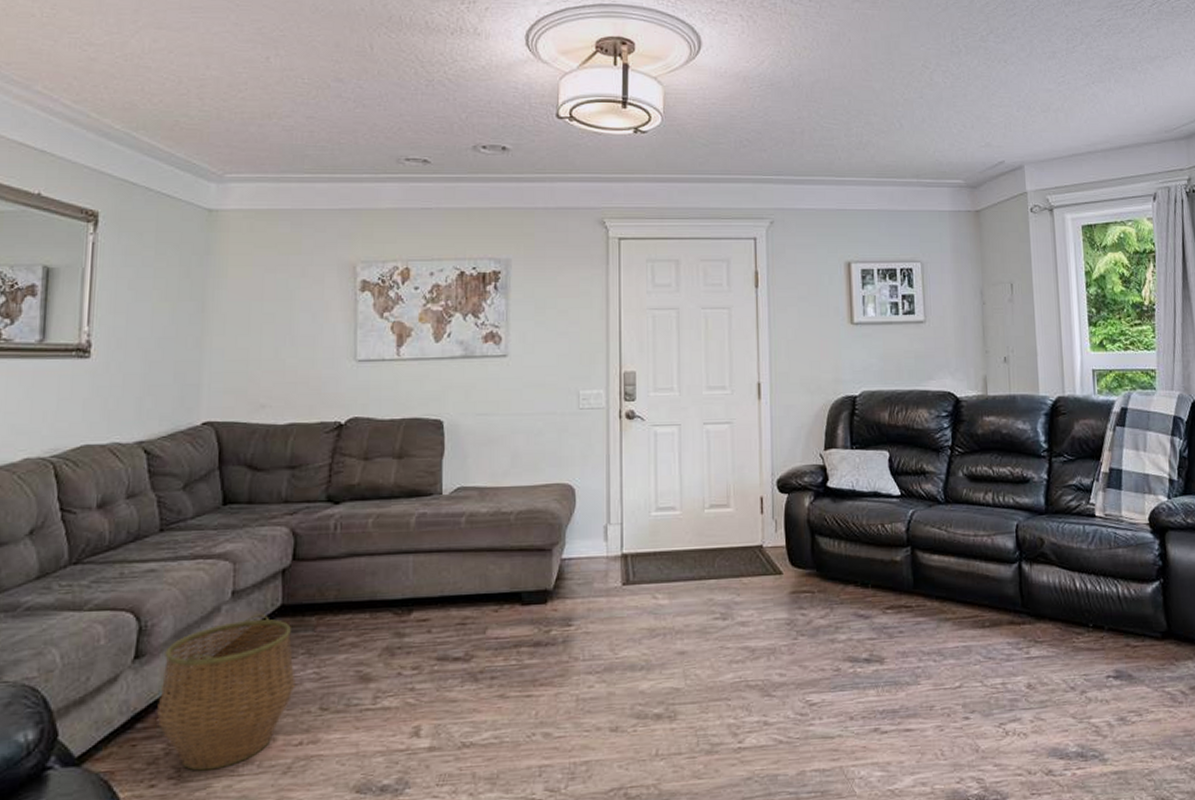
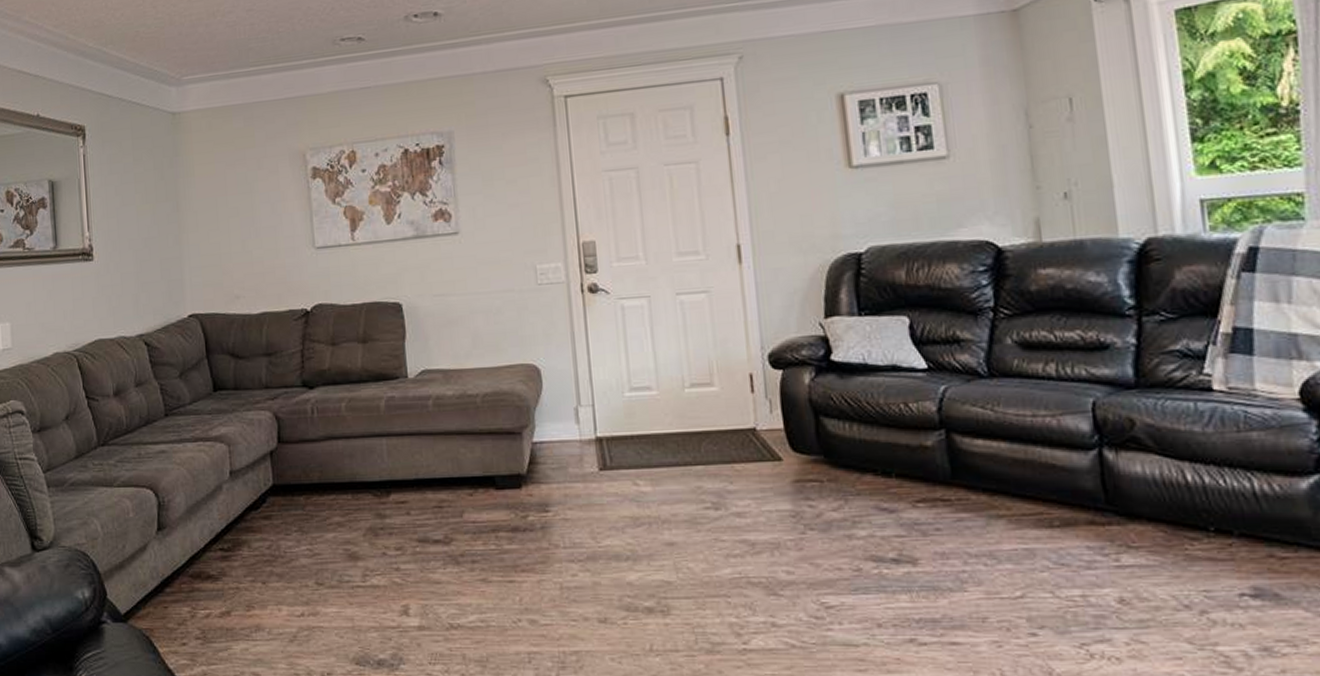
basket: present [156,614,296,771] -> none [179,493,293,634]

